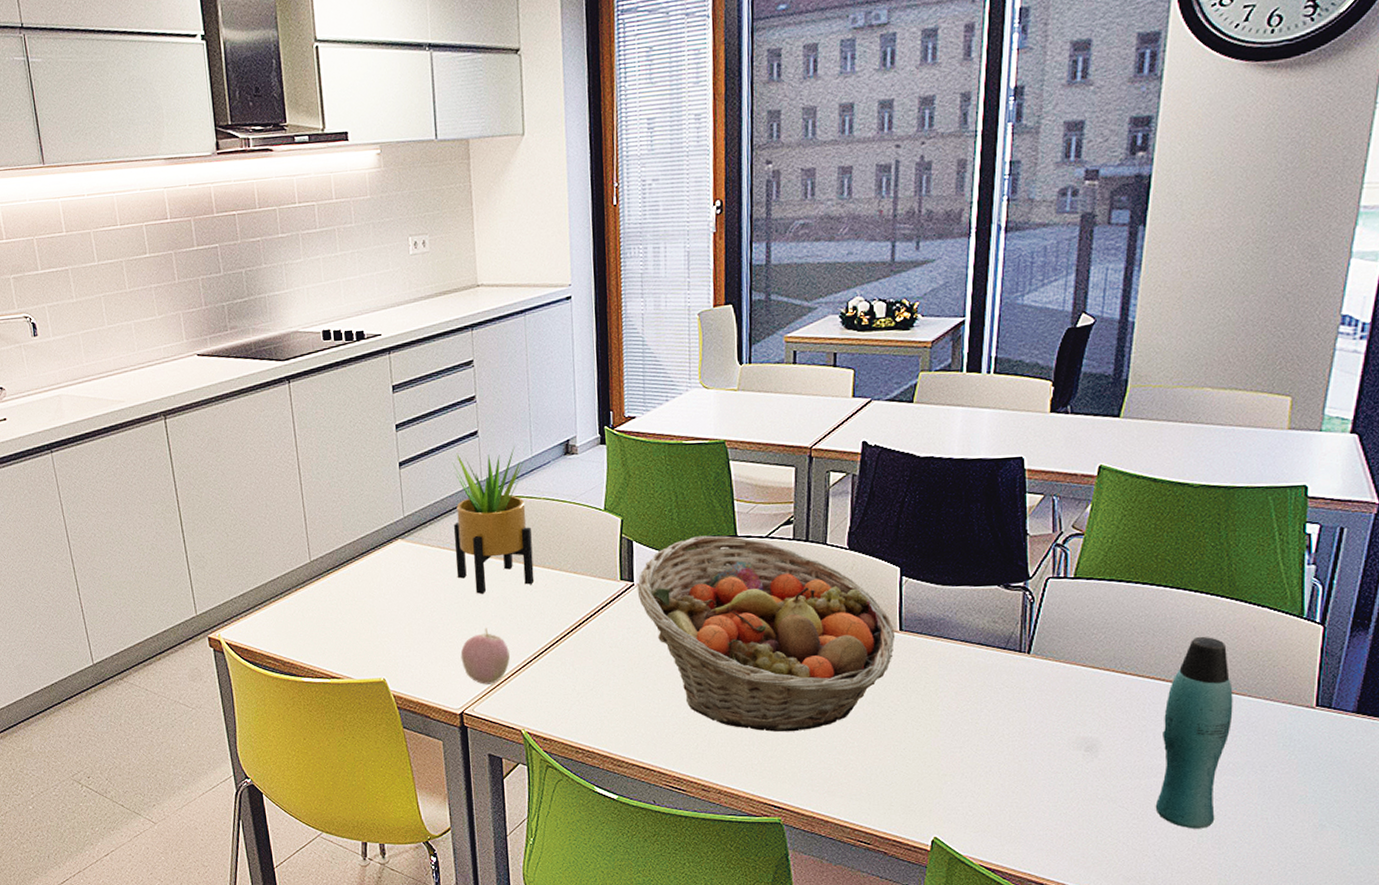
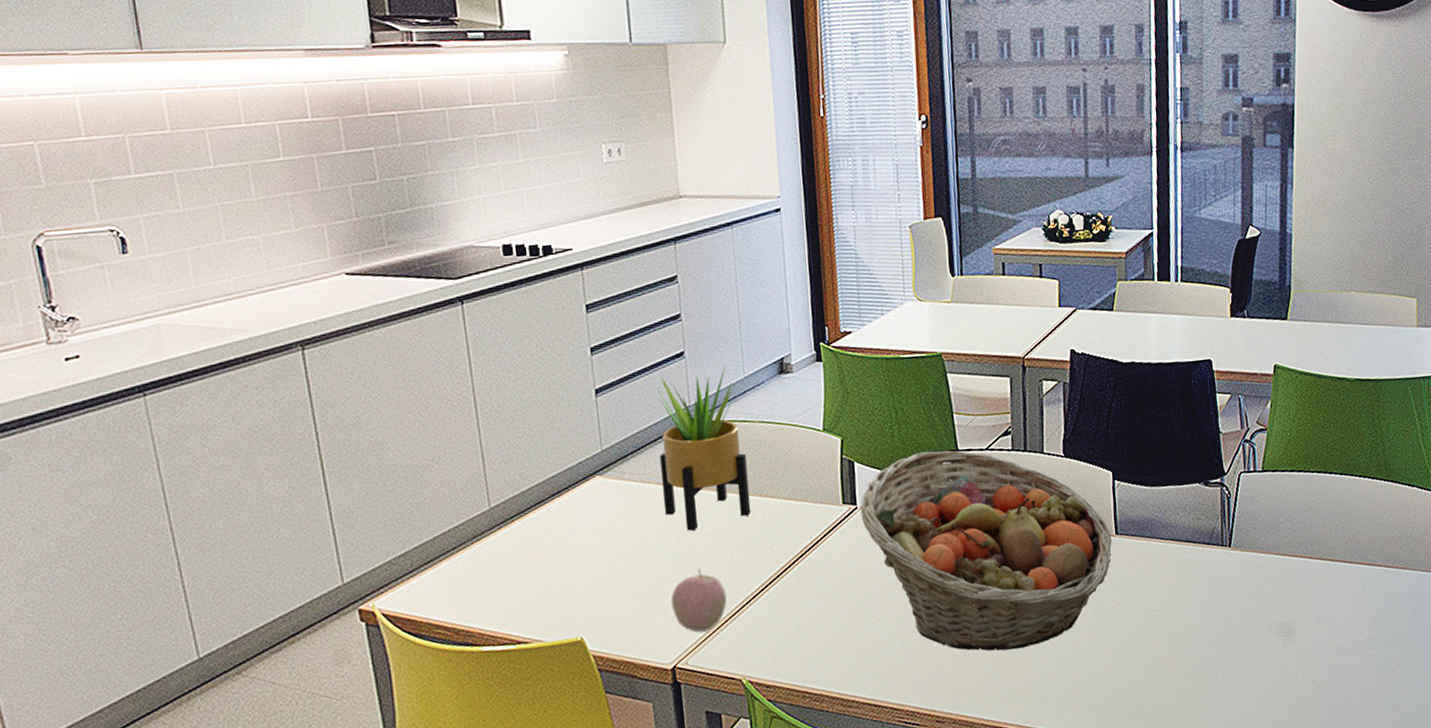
bottle: present [1155,636,1233,829] -> none [1345,517,1399,700]

